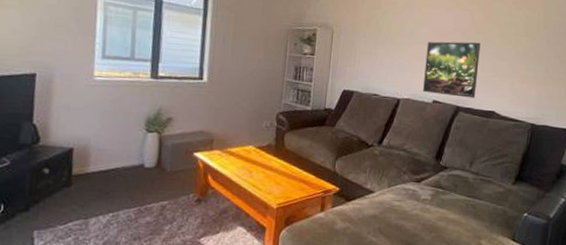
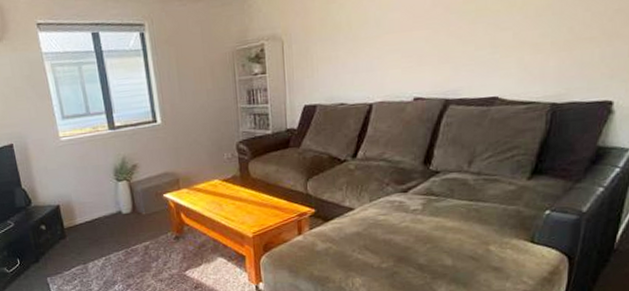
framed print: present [423,41,481,98] -> none [399,14,472,91]

